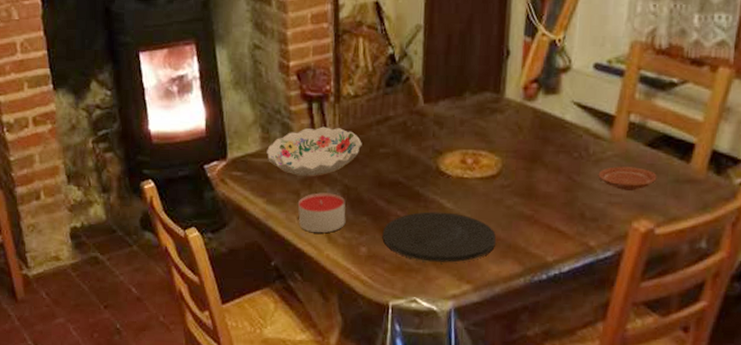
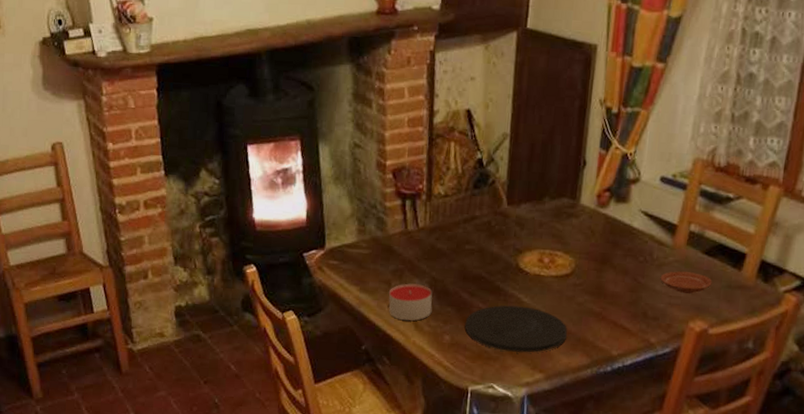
decorative bowl: present [267,126,362,176] -> none [362,222,450,268]

